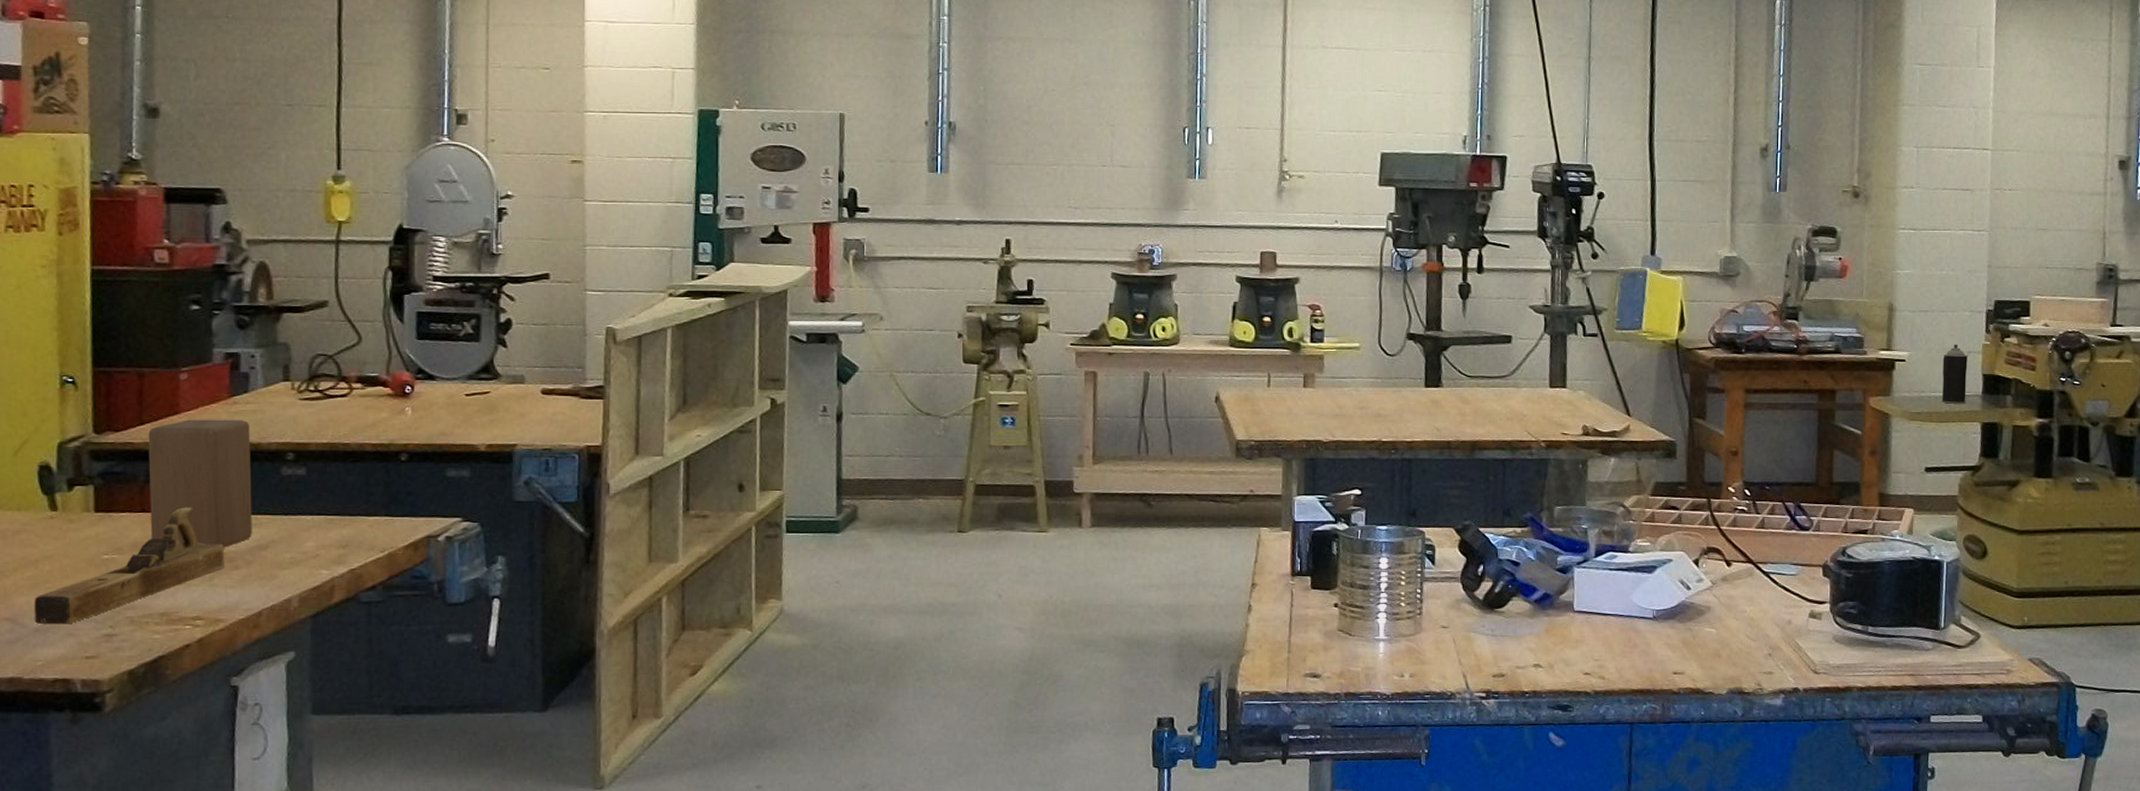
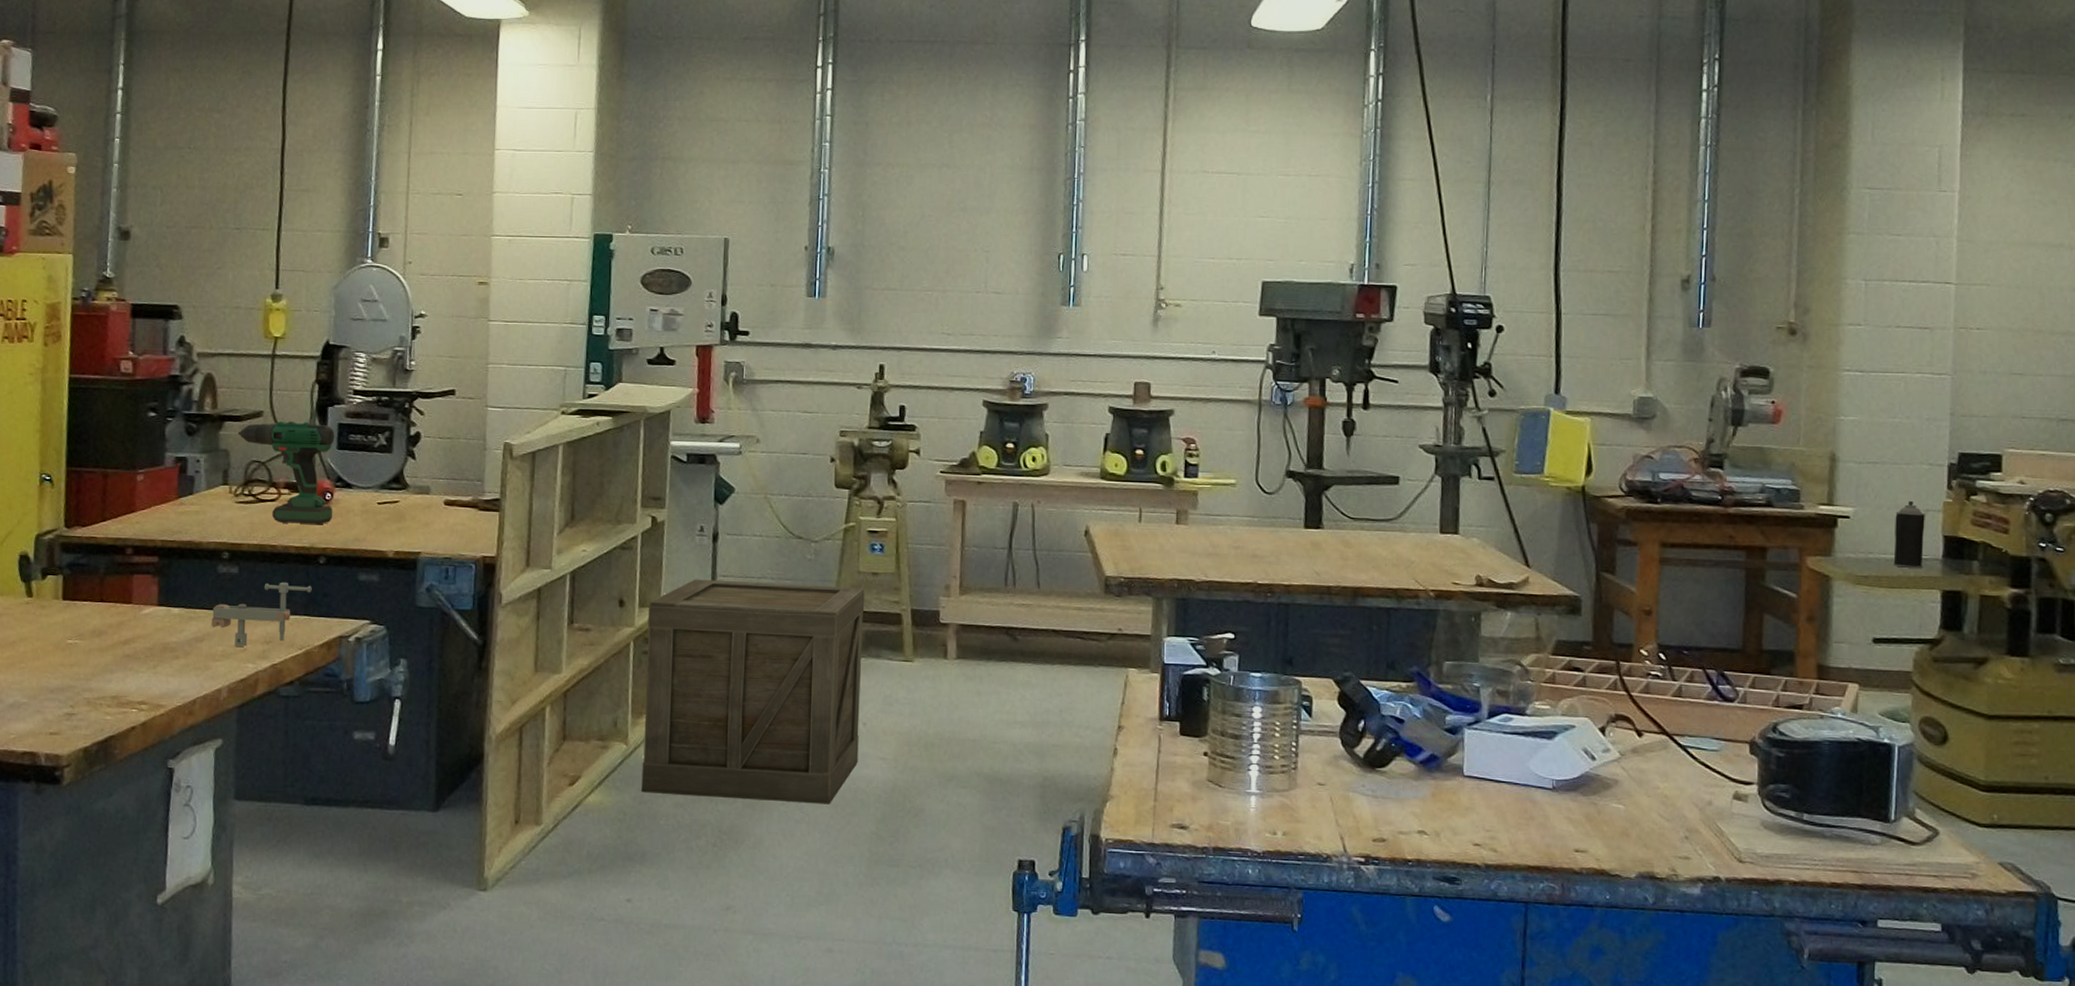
hand plane: present [34,507,224,625] -> none [9,599,167,702]
wood block: present [148,419,252,547] -> none [107,517,194,638]
clamp: none [276,481,393,554] -> present [211,582,312,648]
power drill: none [277,310,413,420] -> present [219,420,335,525]
wooden crate: none [768,460,997,678] -> present [641,579,865,805]

